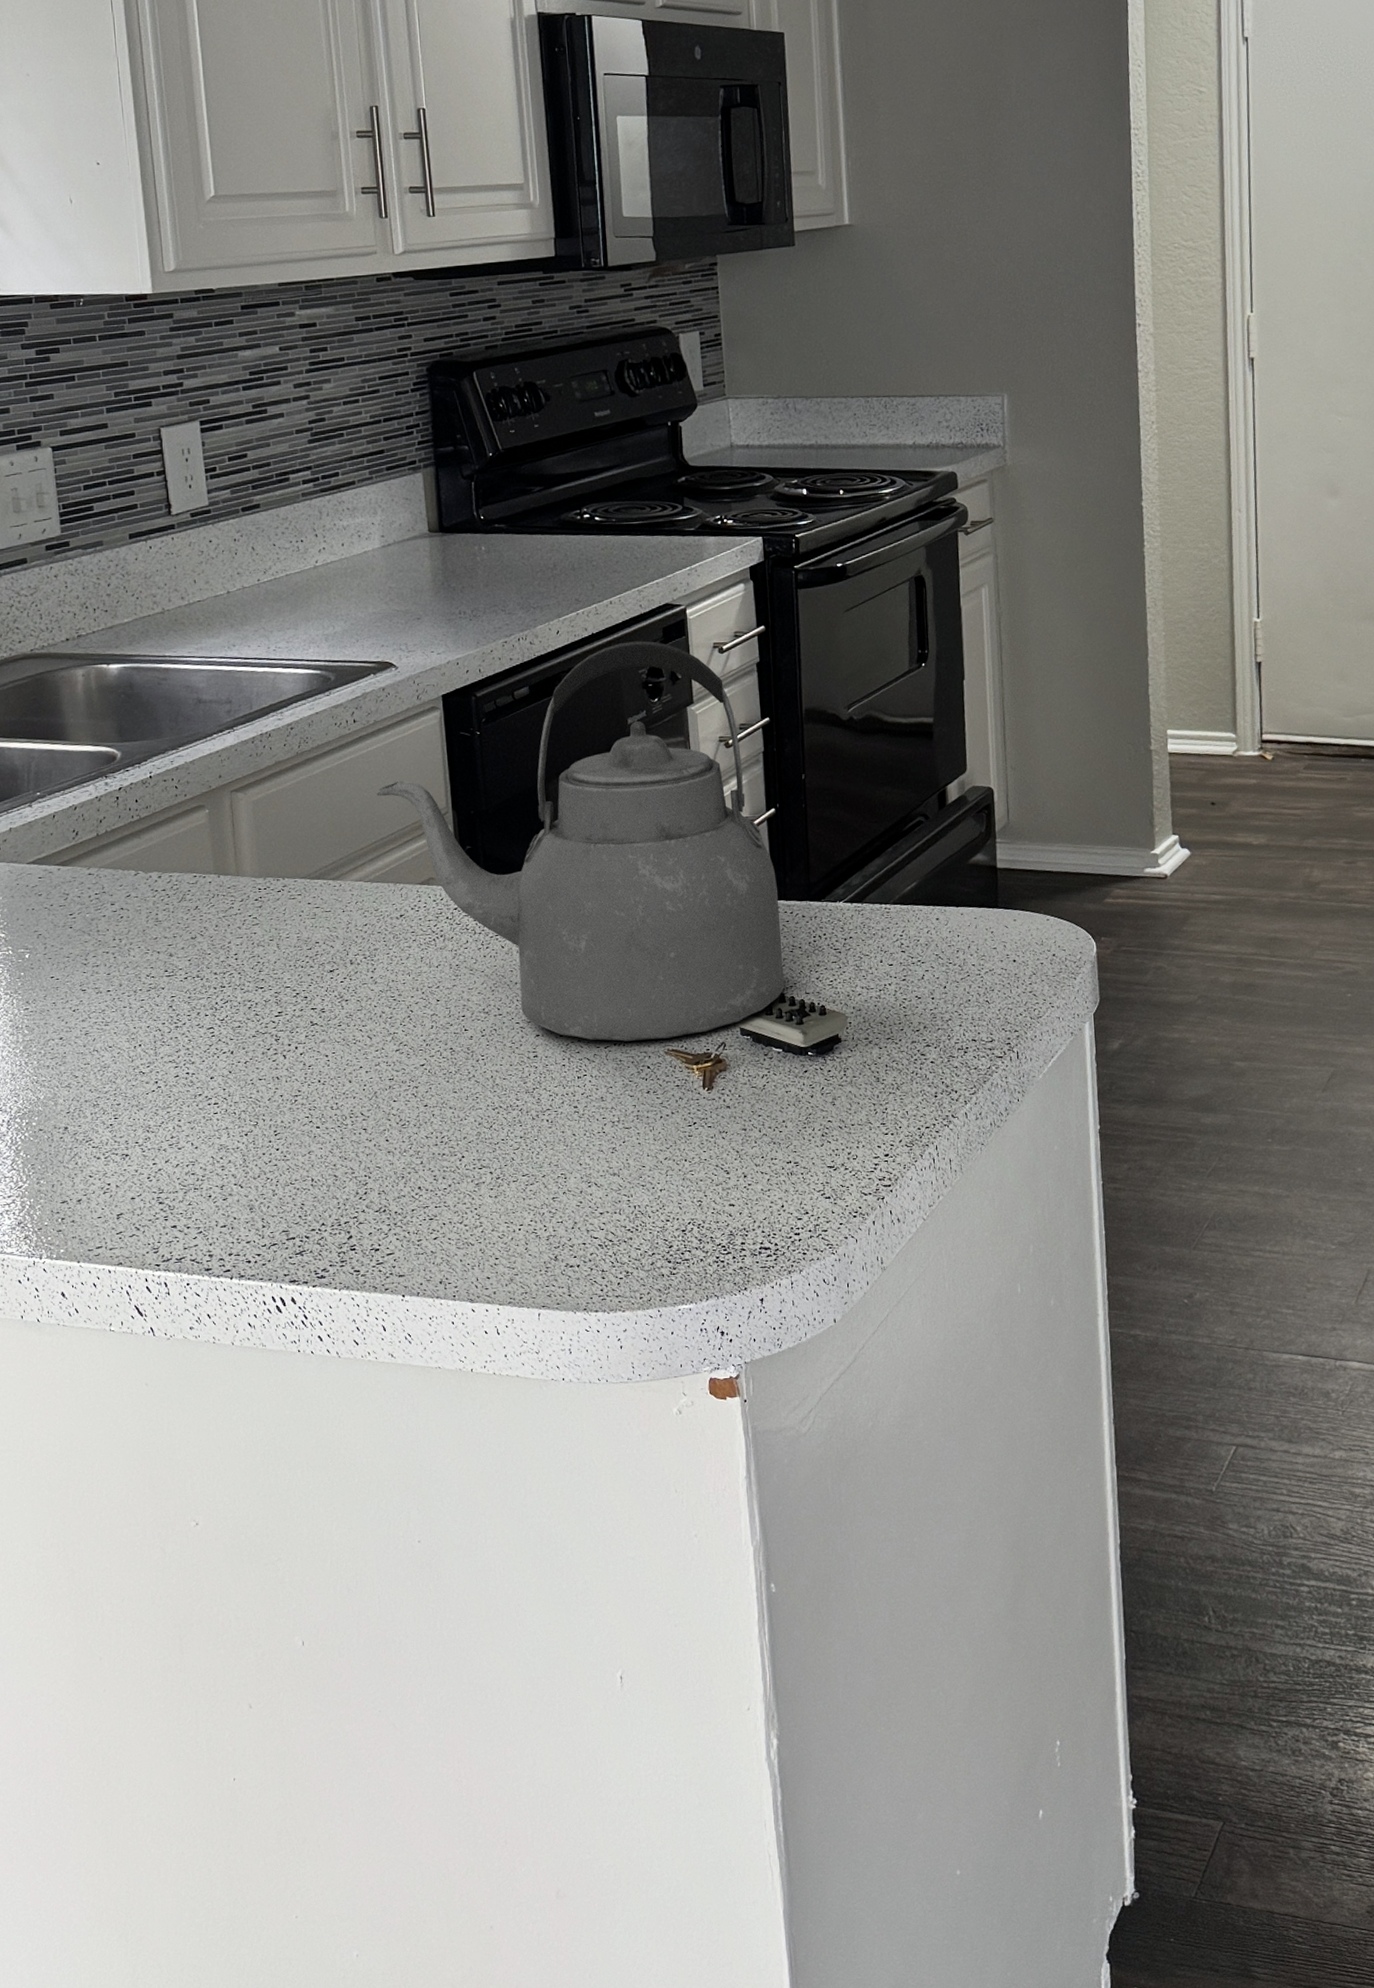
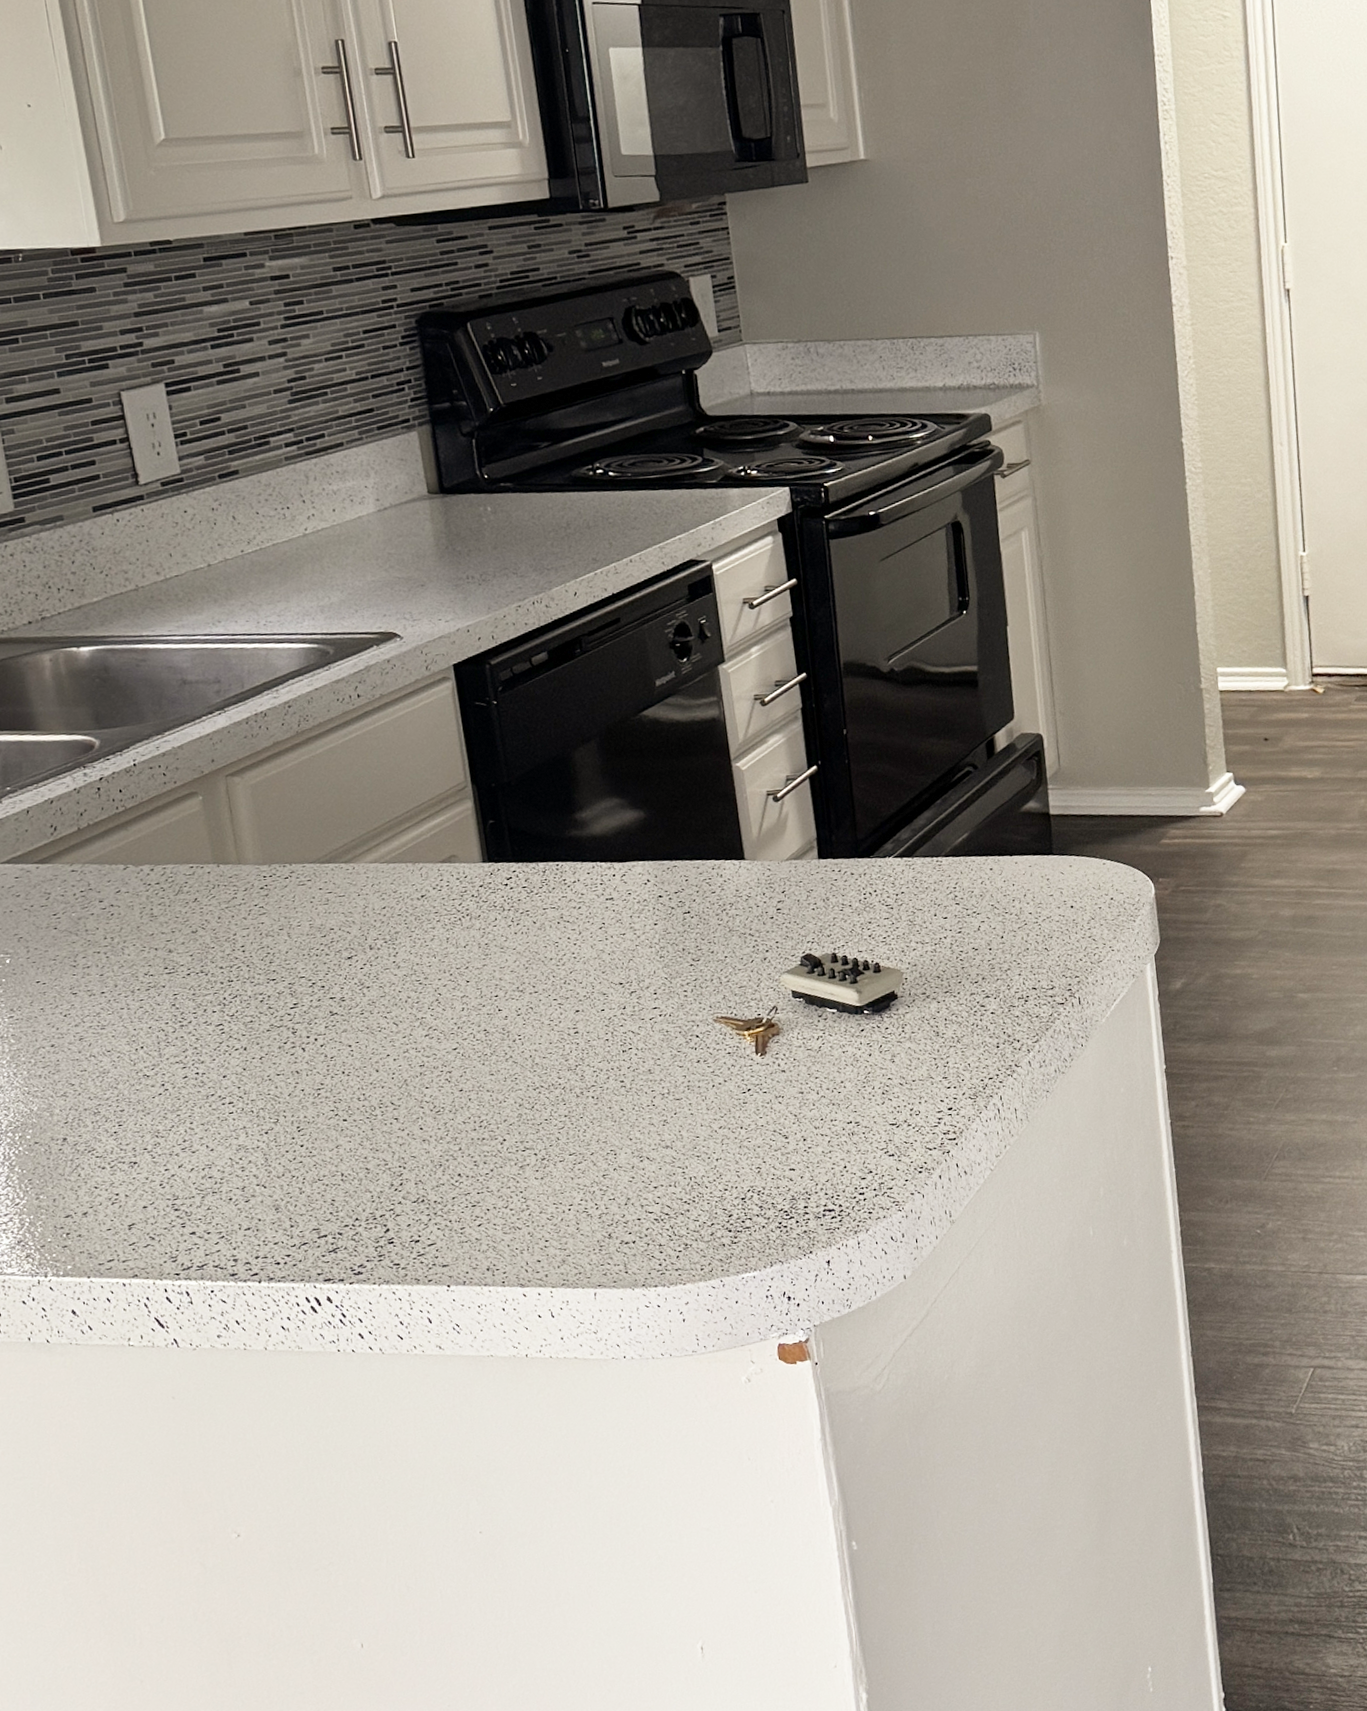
kettle: present [376,641,785,1042] -> none [387,599,836,1013]

